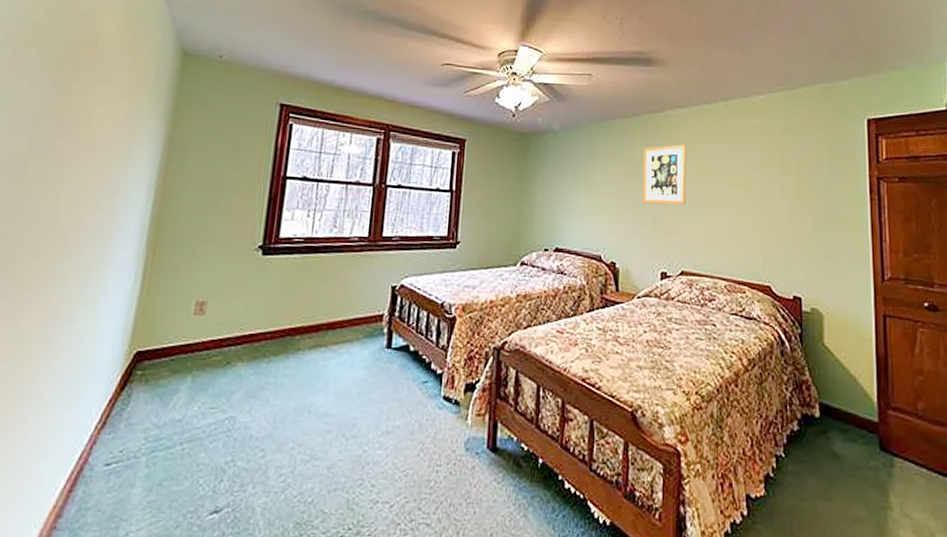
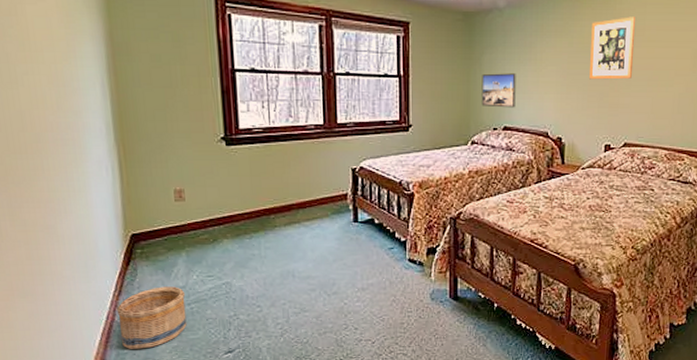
basket: none [88,419,180,503] -> present [117,286,187,349]
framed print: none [533,192,569,229] -> present [481,73,516,108]

